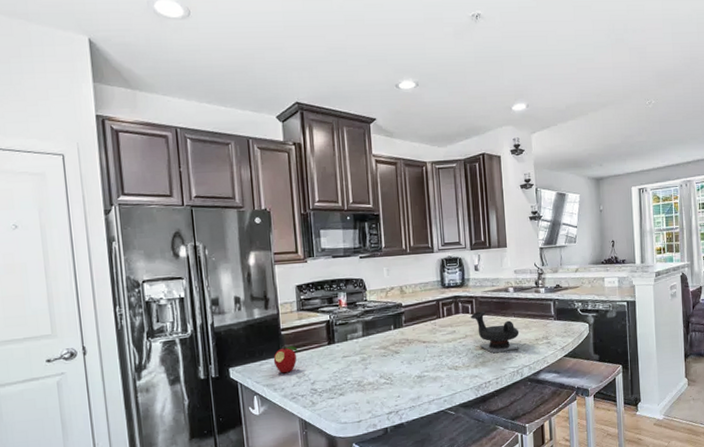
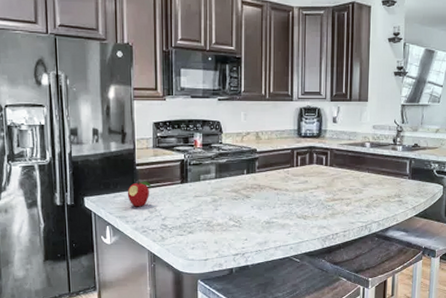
teapot: present [470,311,520,354] -> none [323,164,372,207]

